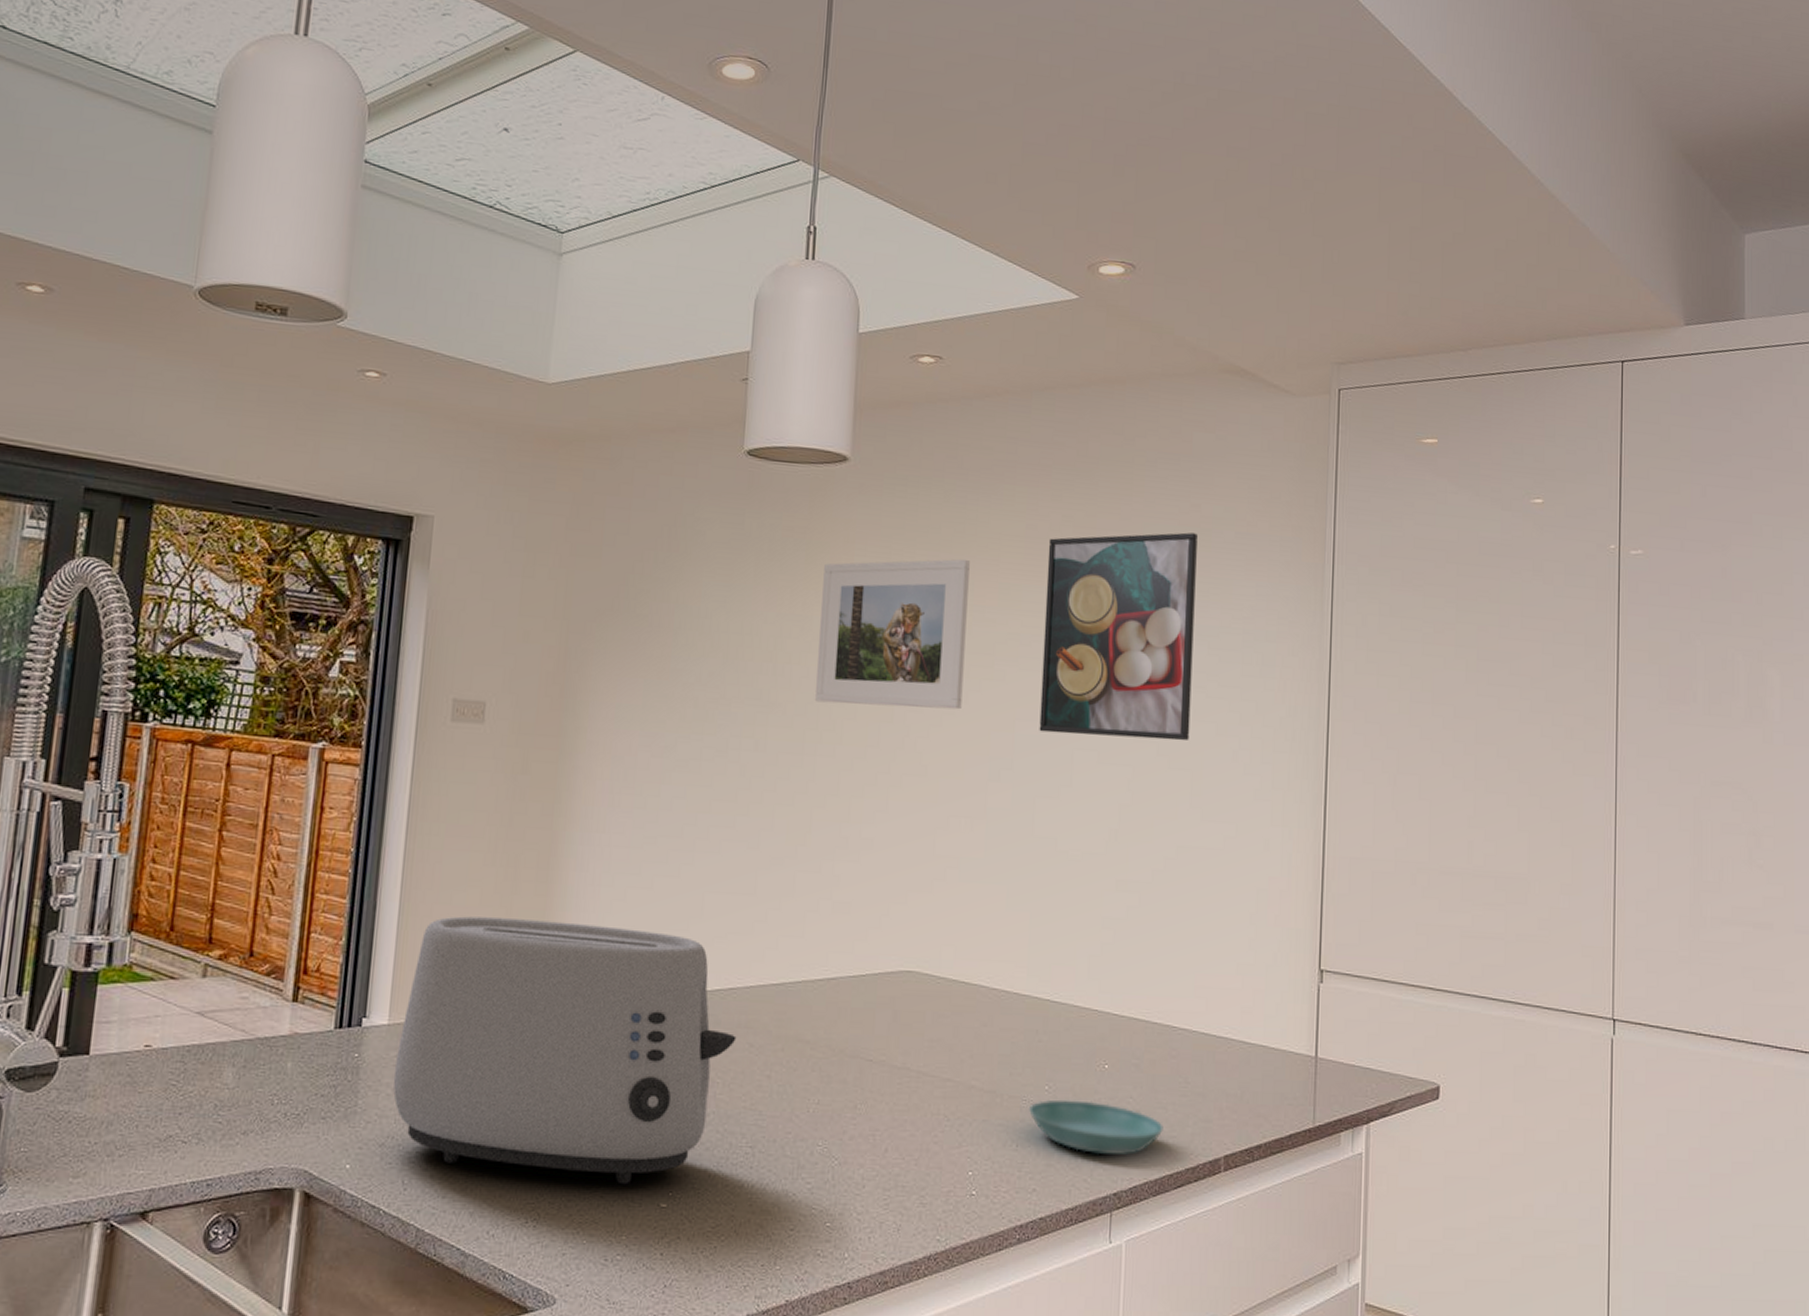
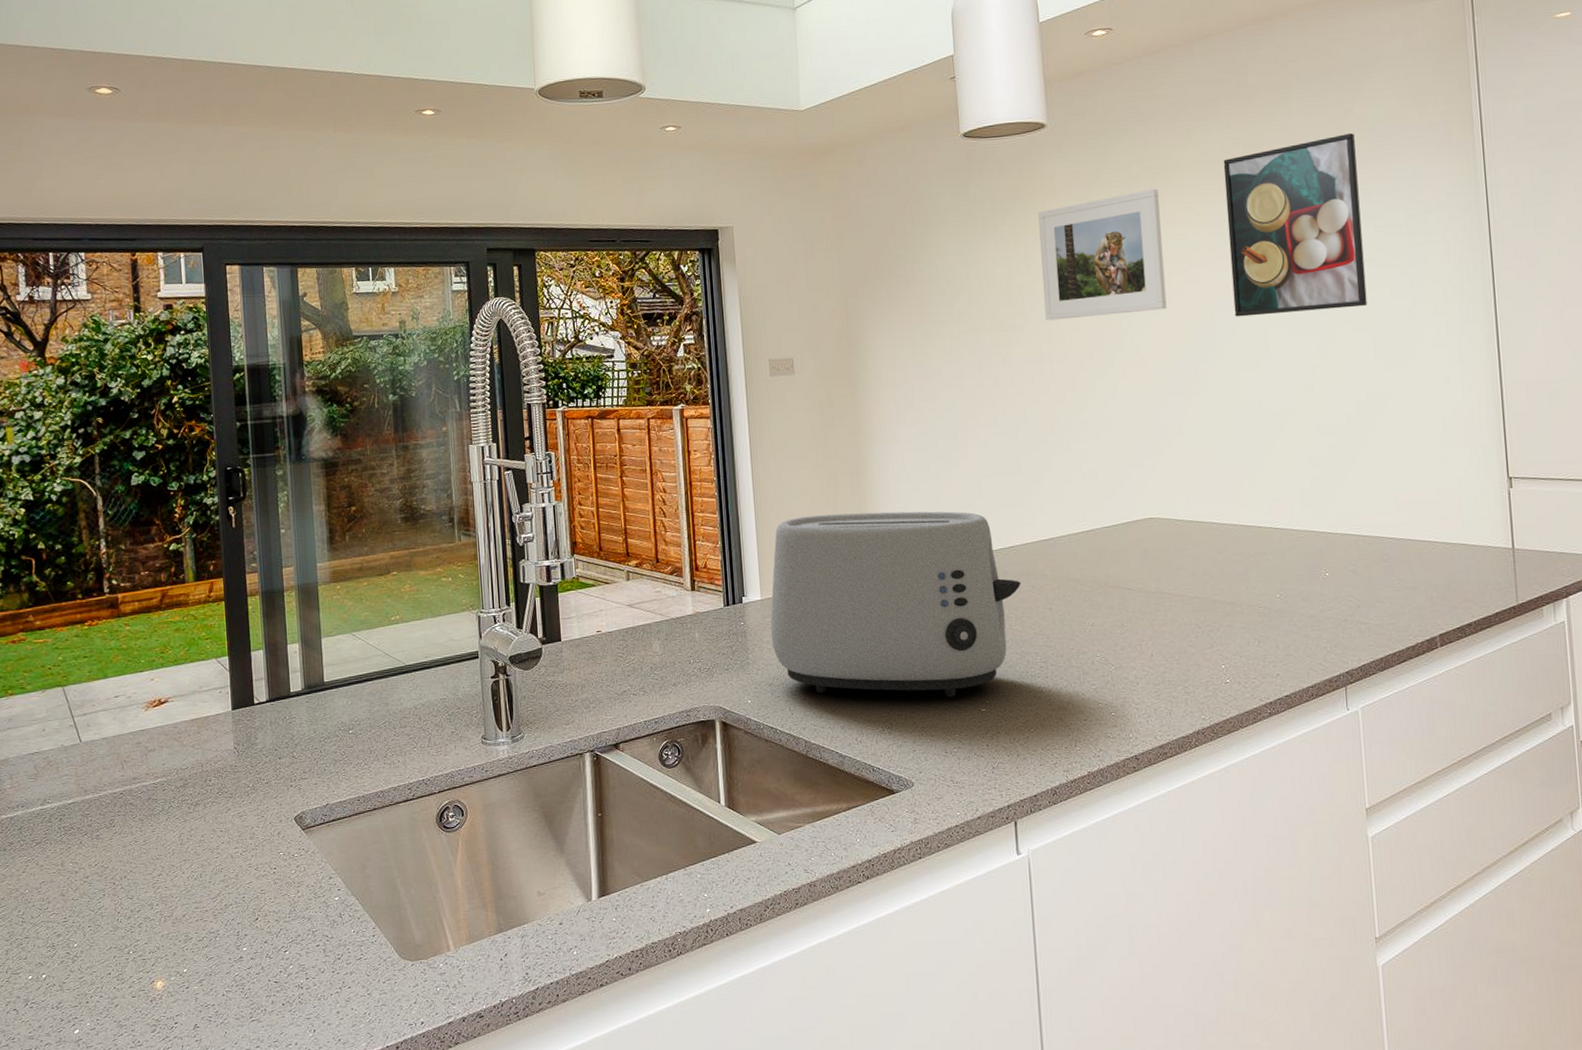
saucer: present [1029,1099,1164,1155] -> none [1265,602,1383,643]

